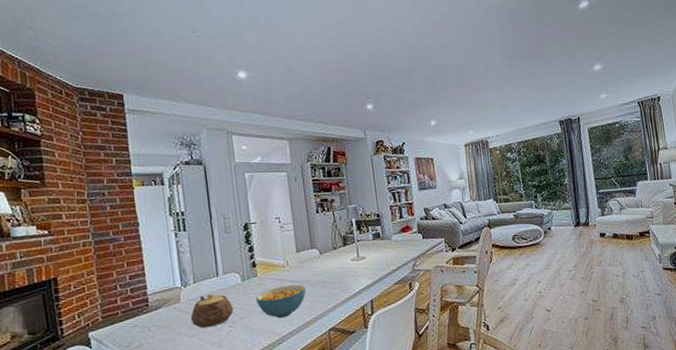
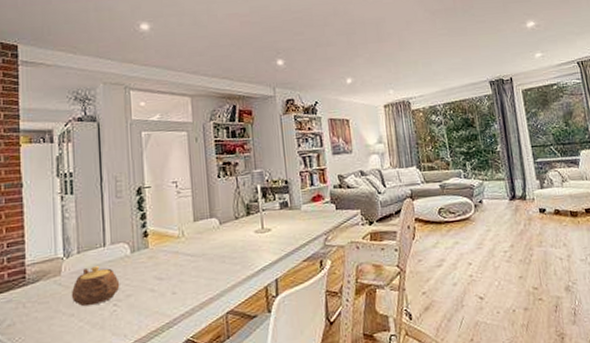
cereal bowl: present [255,284,306,319] -> none [145,258,203,298]

